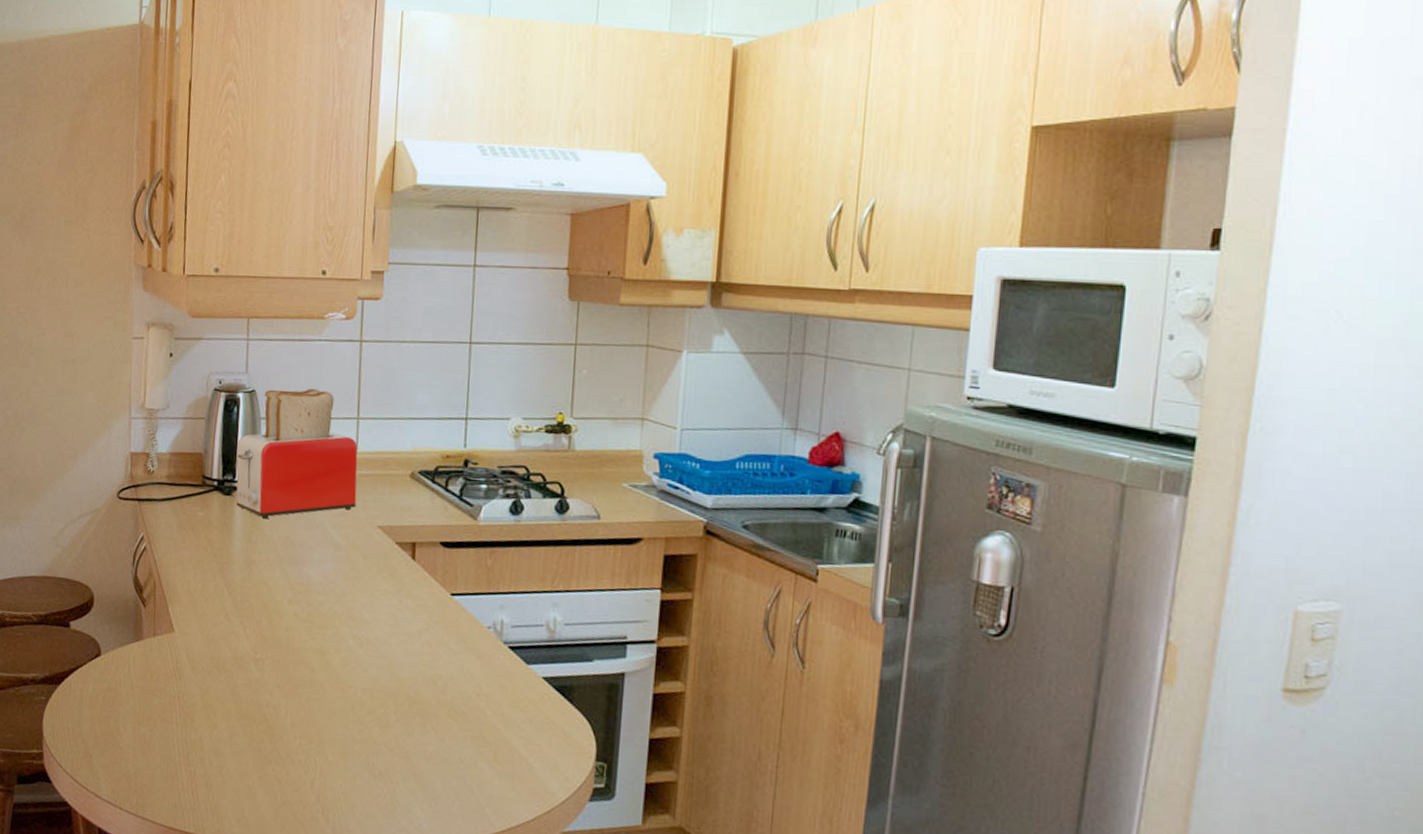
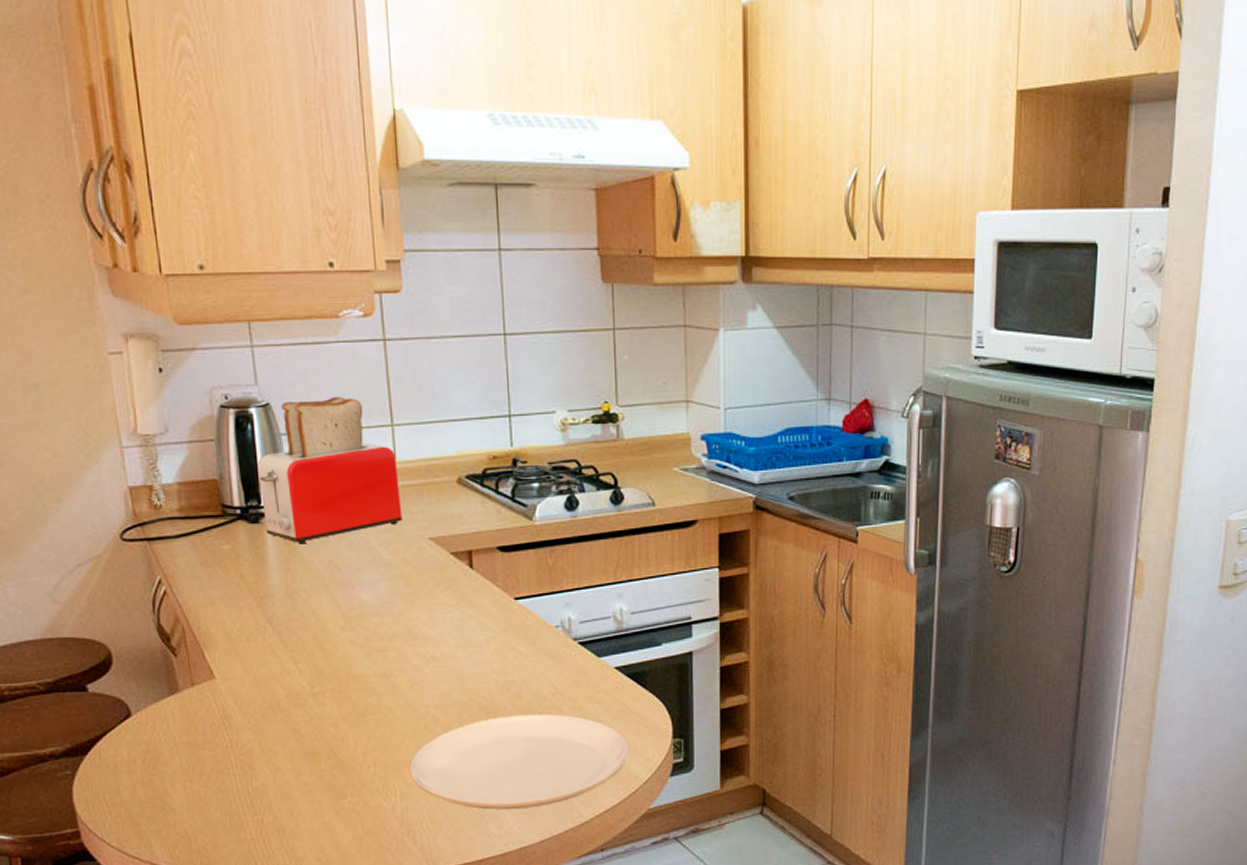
plate: none [332,709,549,808] -> present [409,713,629,810]

